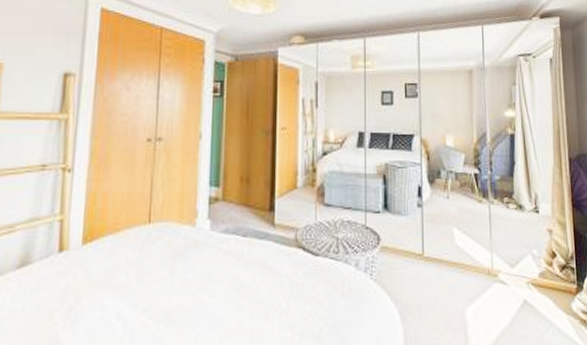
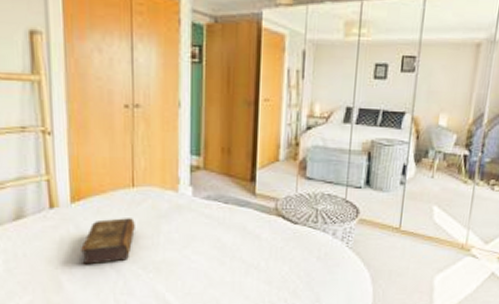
book: none [86,258,148,318] -> present [81,218,135,265]

